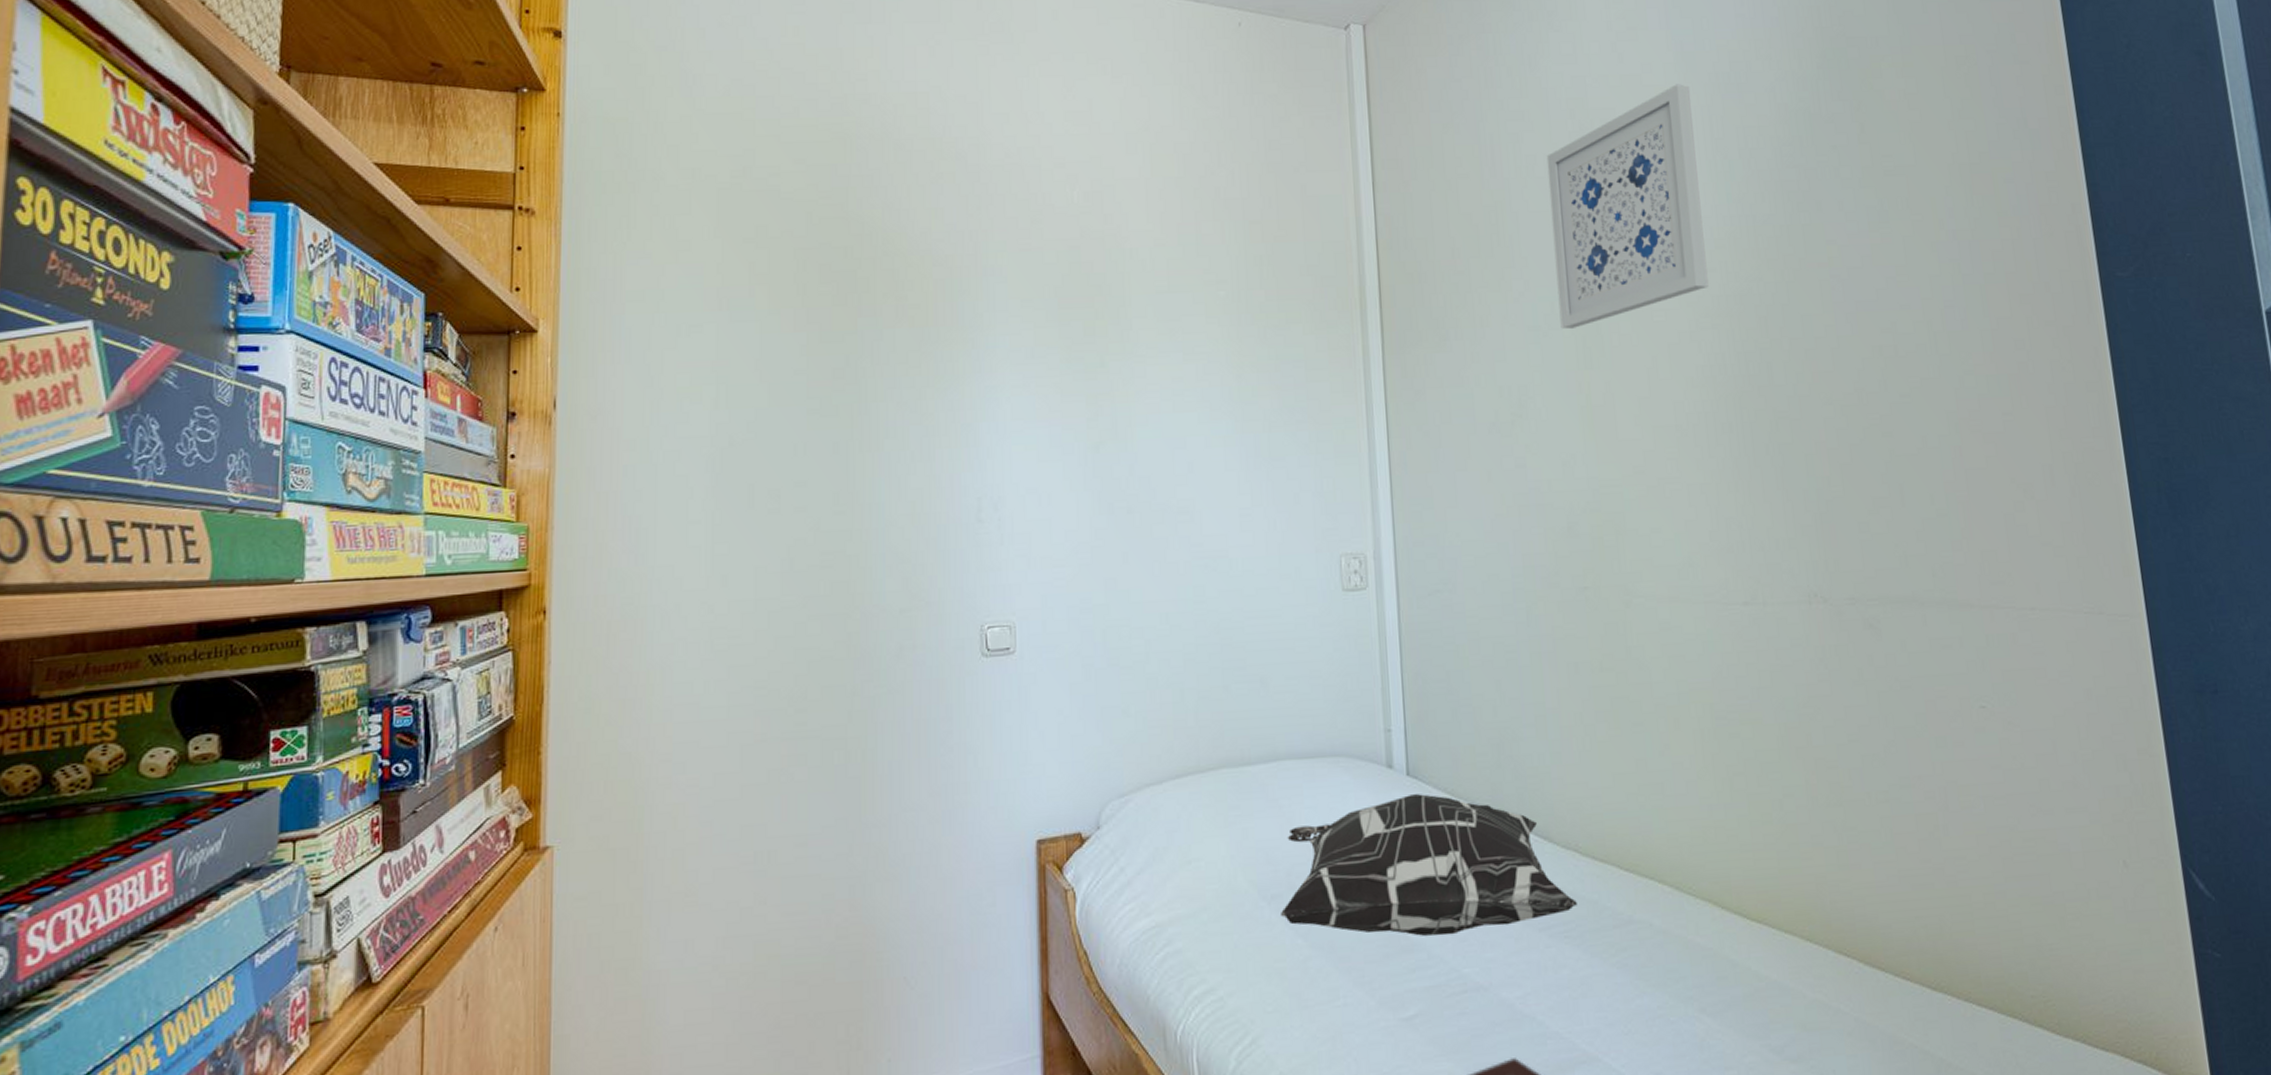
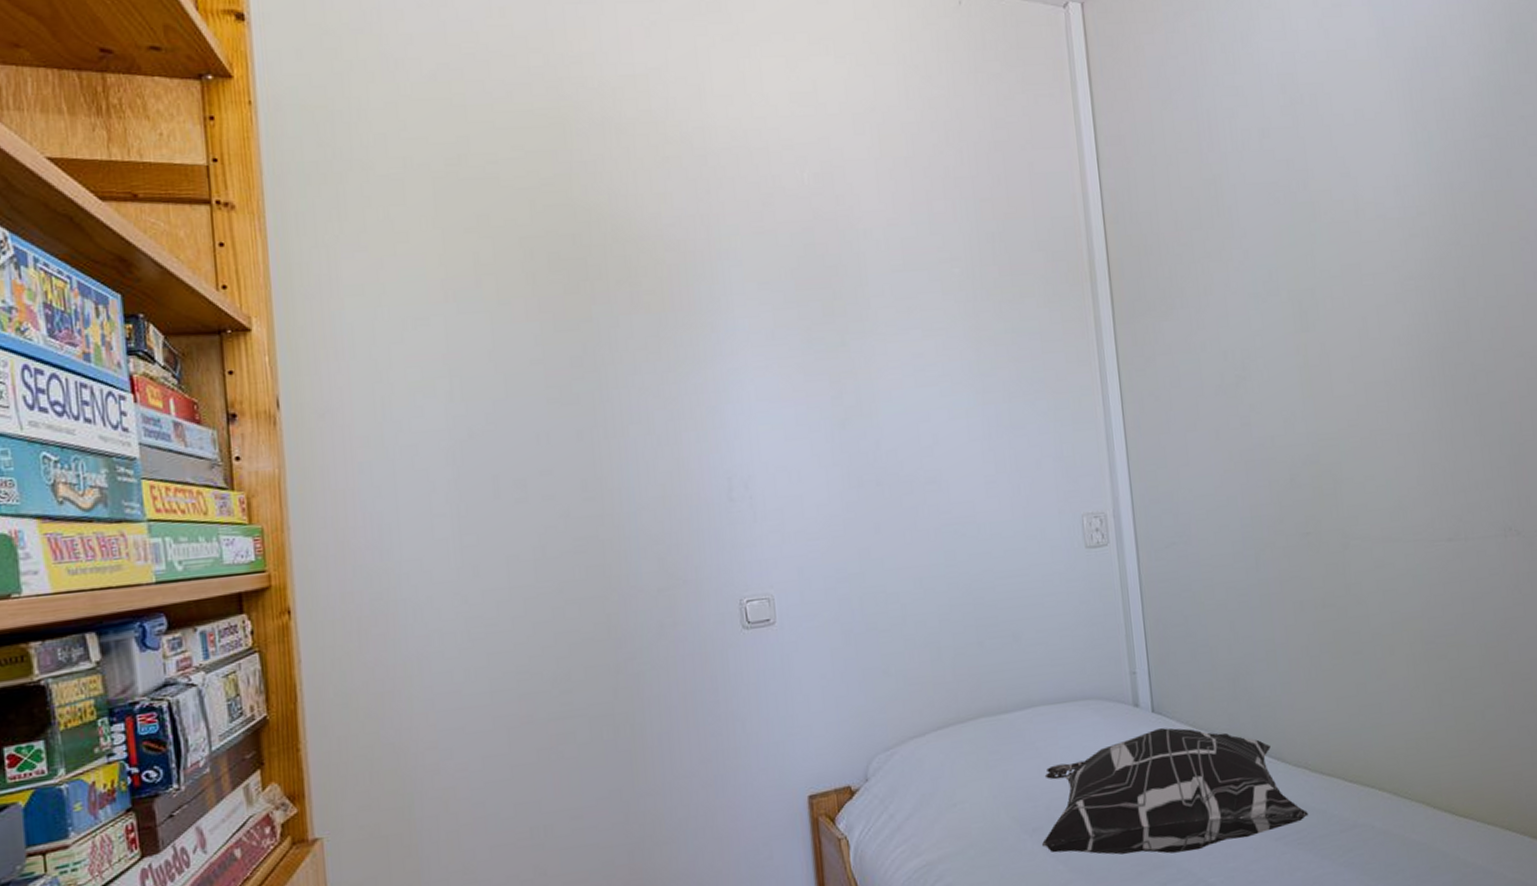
wall art: present [1546,84,1709,329] -> none [1260,59,1412,295]

